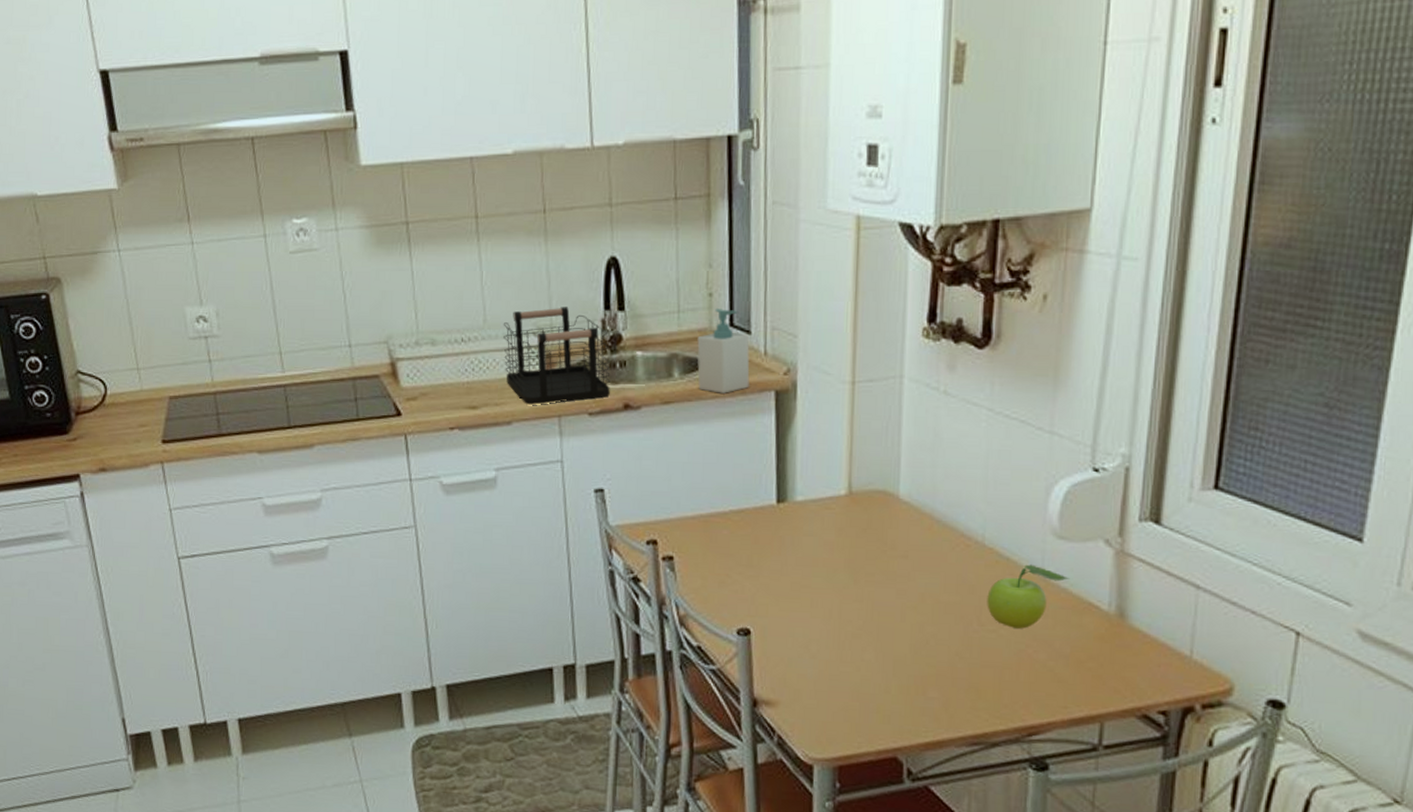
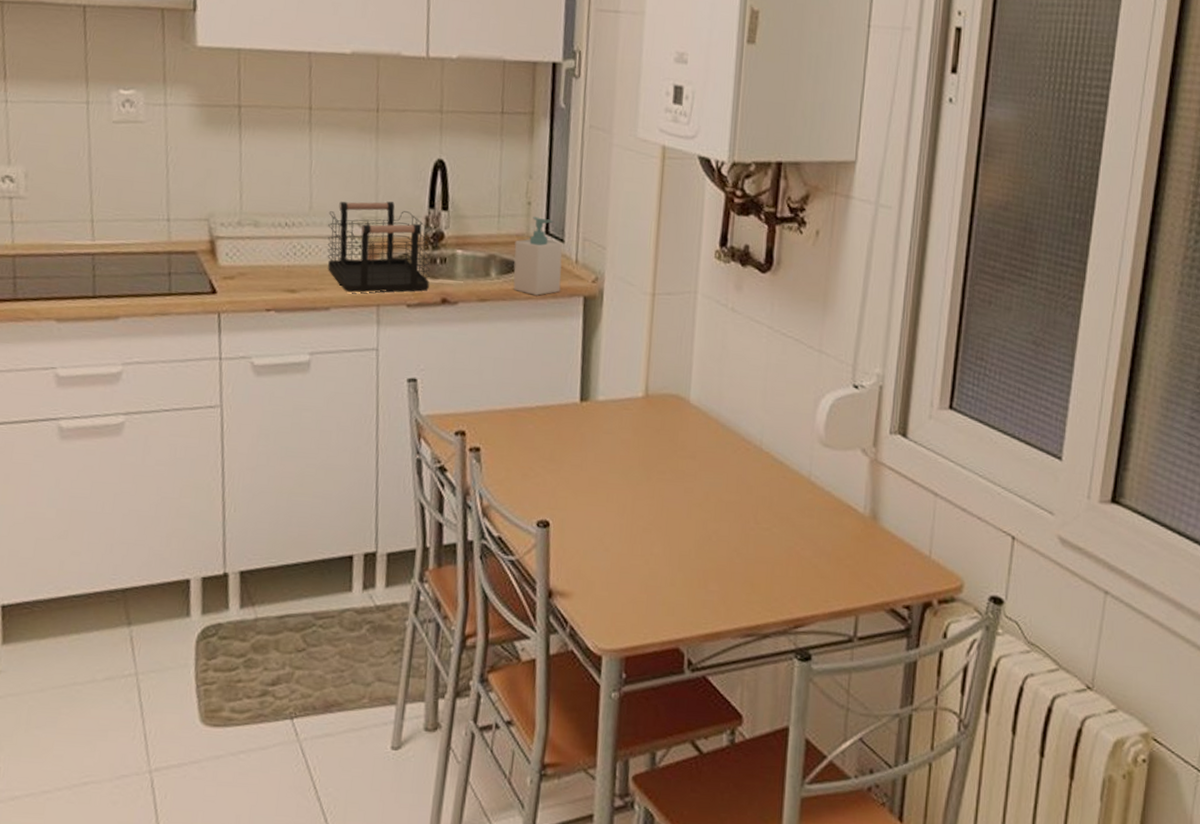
fruit: present [987,564,1070,629] -> none [762,469,833,528]

